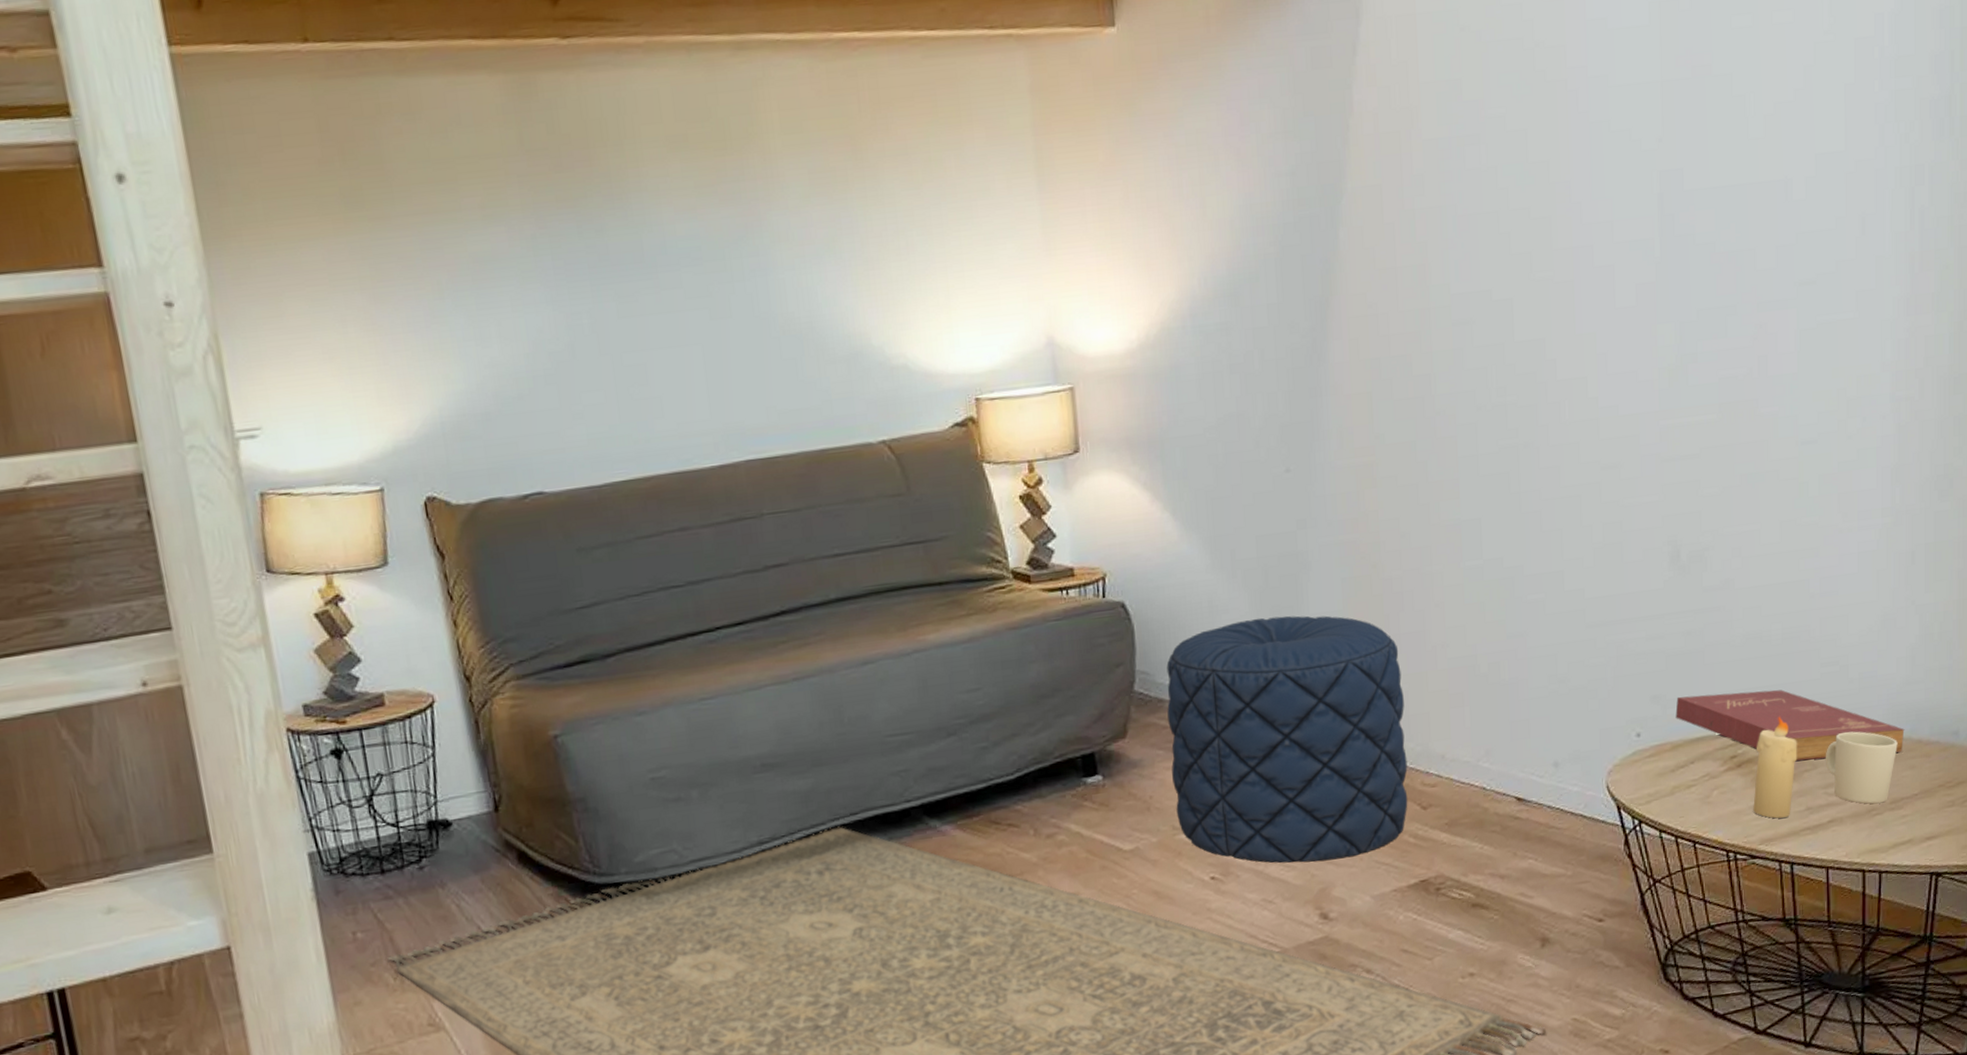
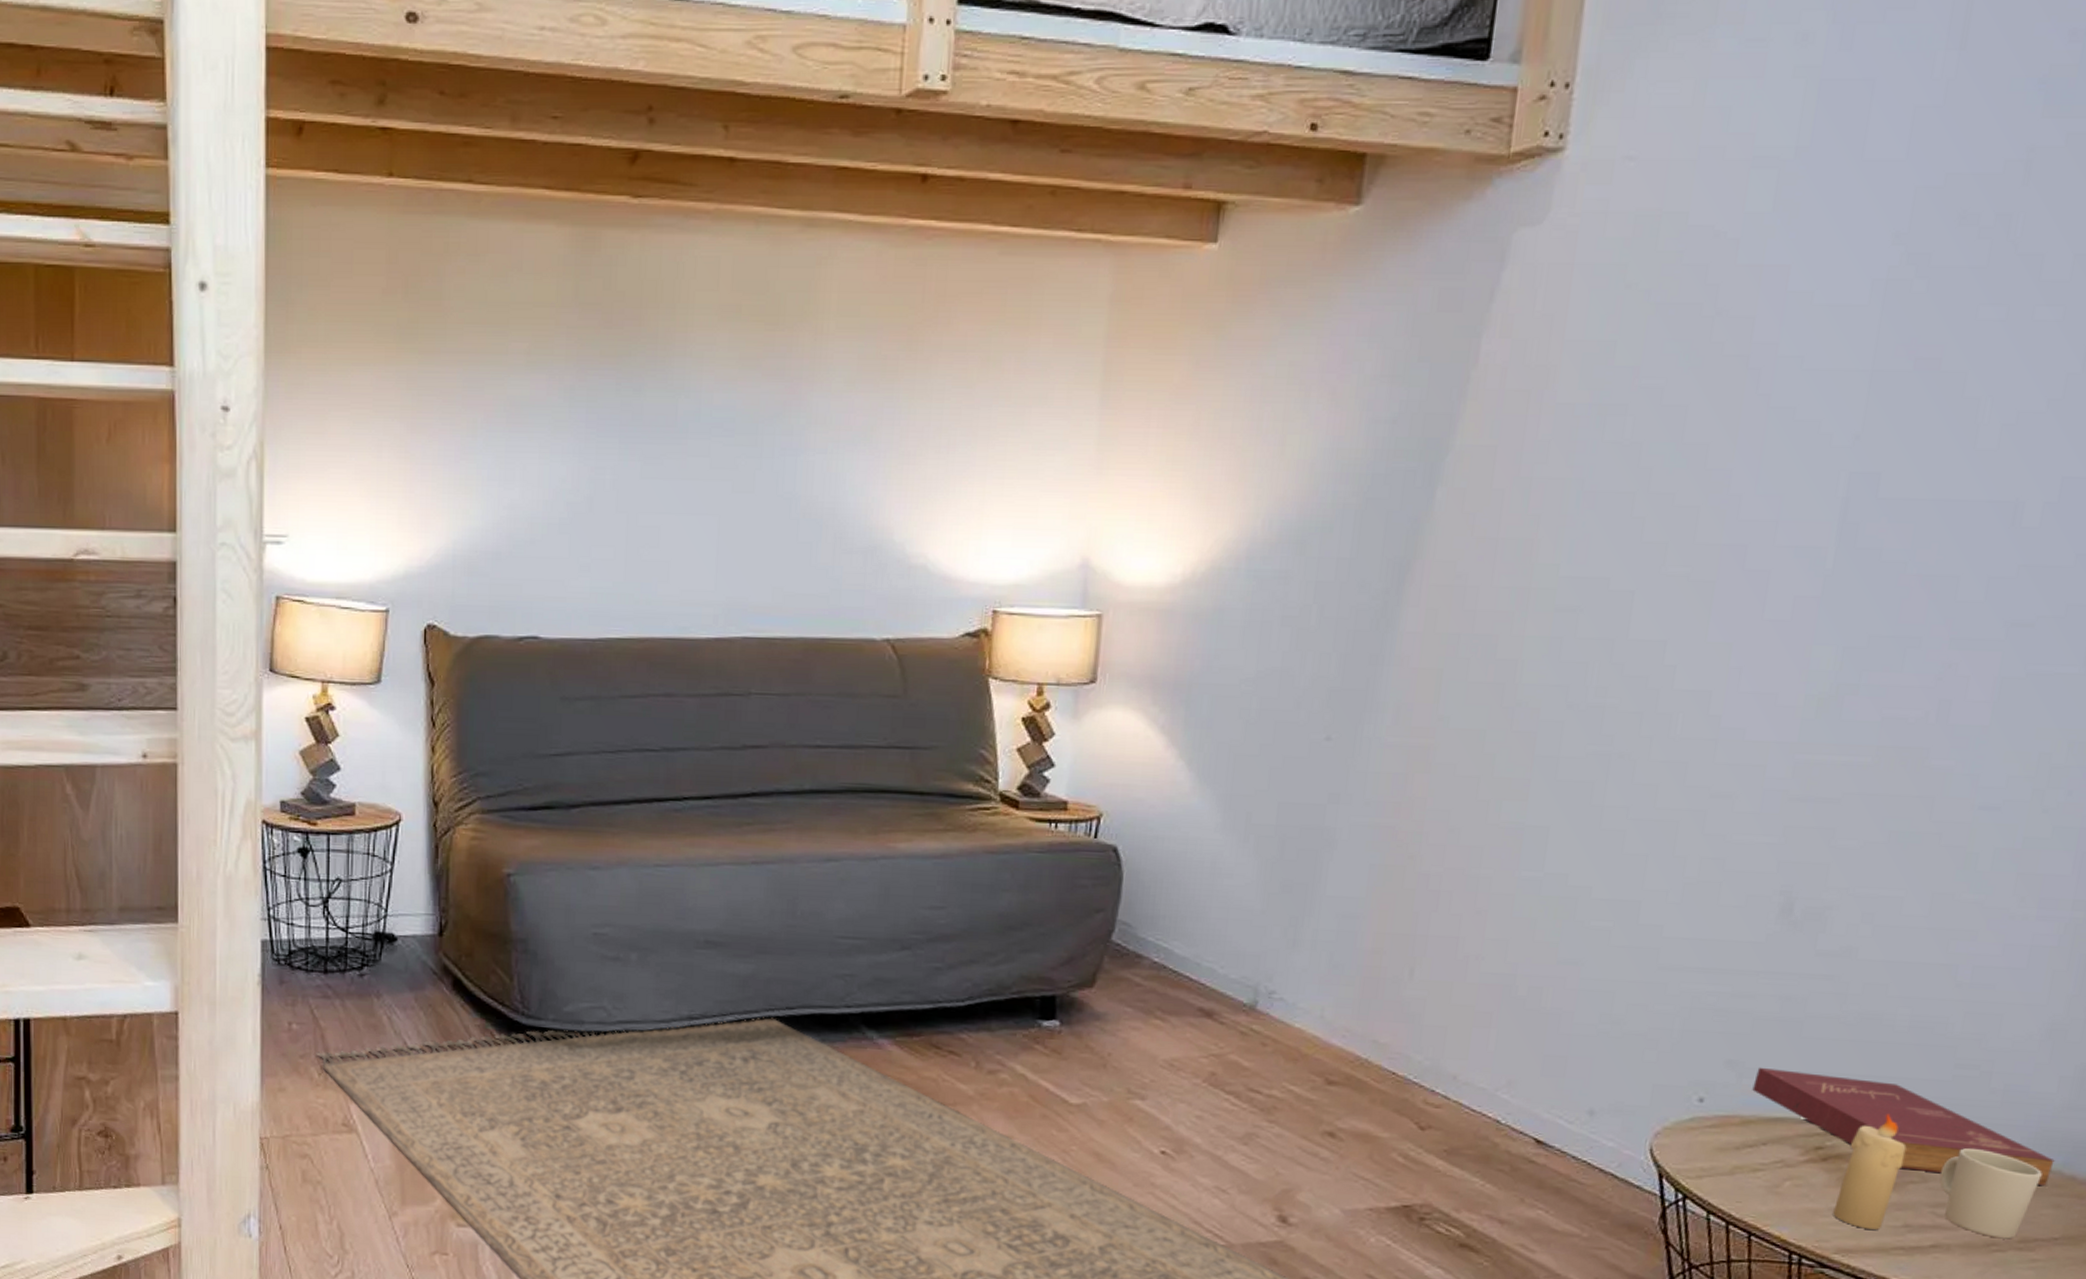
pouf: present [1166,615,1408,863] -> none [1135,889,1423,1163]

